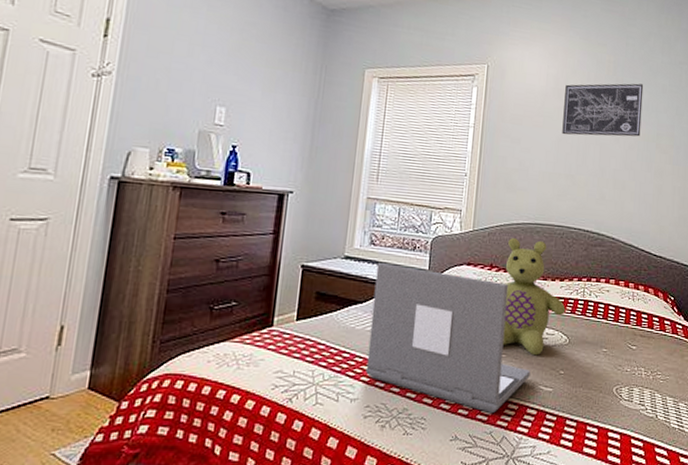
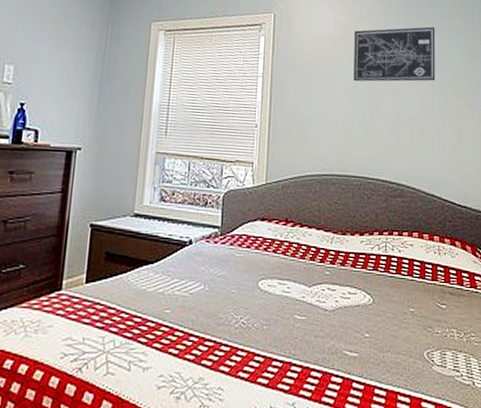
laptop: present [366,262,531,414] -> none [158,219,333,383]
stuffed bear: present [502,238,566,356] -> none [300,191,368,317]

